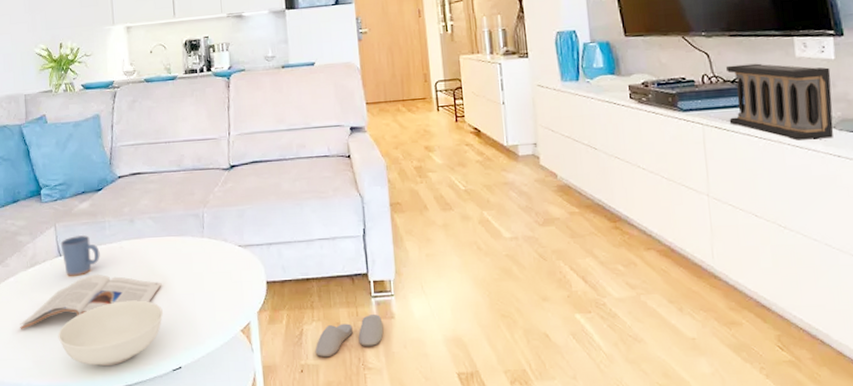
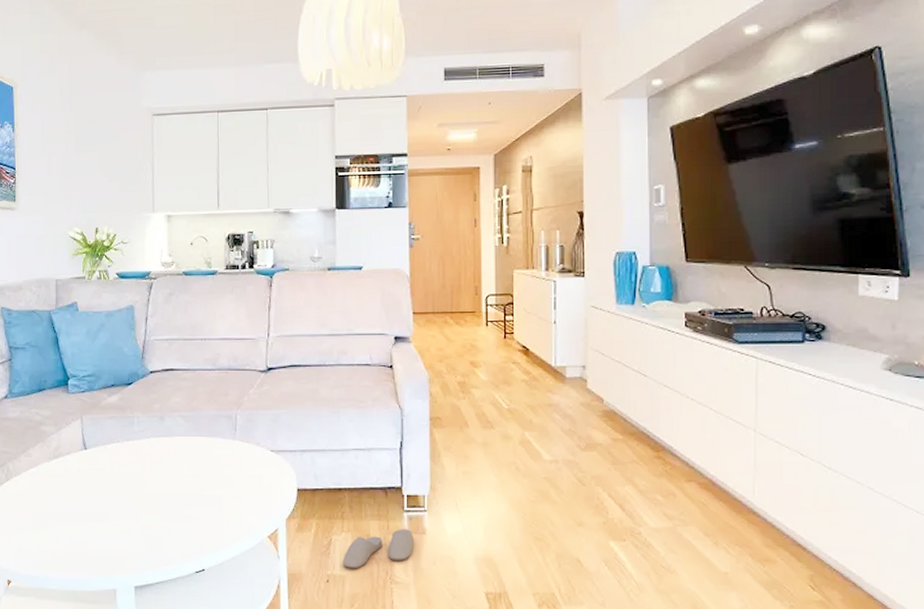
magazine: present [20,274,162,330] -> none [40,470,189,522]
bowl: present [58,300,163,366] -> none [79,499,189,563]
mug: present [60,235,100,276] -> none [86,430,127,471]
speaker: present [726,63,834,141] -> none [784,299,892,381]

